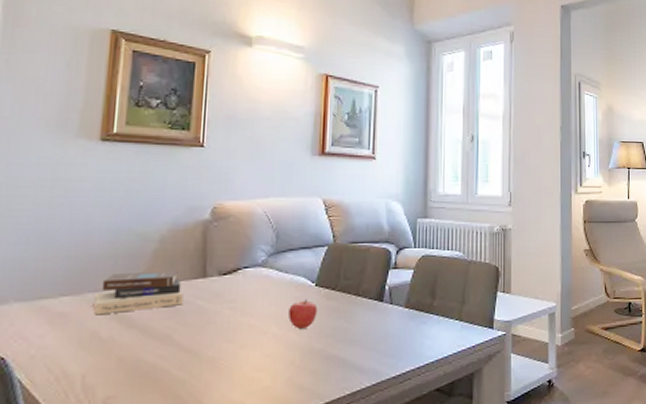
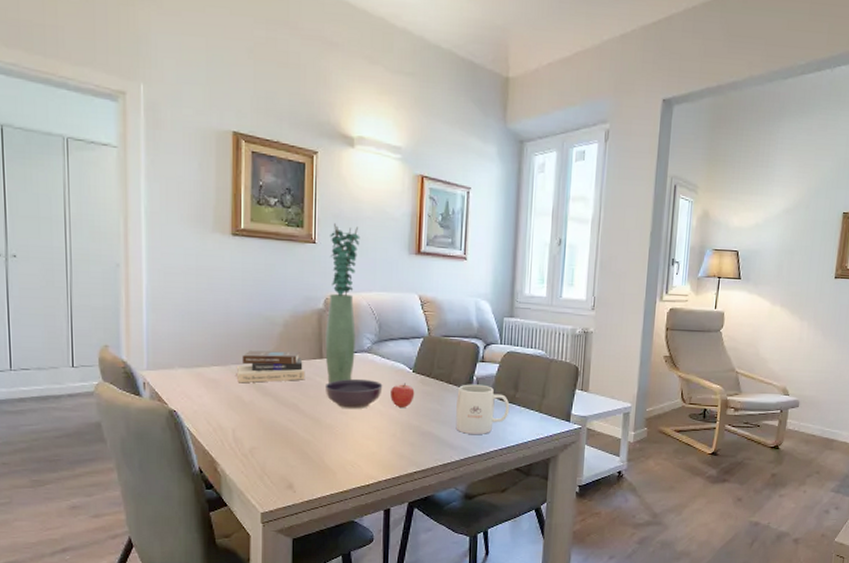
bowl: none [207,298,280,337] -> present [324,378,383,410]
vase: none [209,124,257,307] -> present [325,222,360,384]
mug: none [366,294,427,354] -> present [456,384,510,435]

